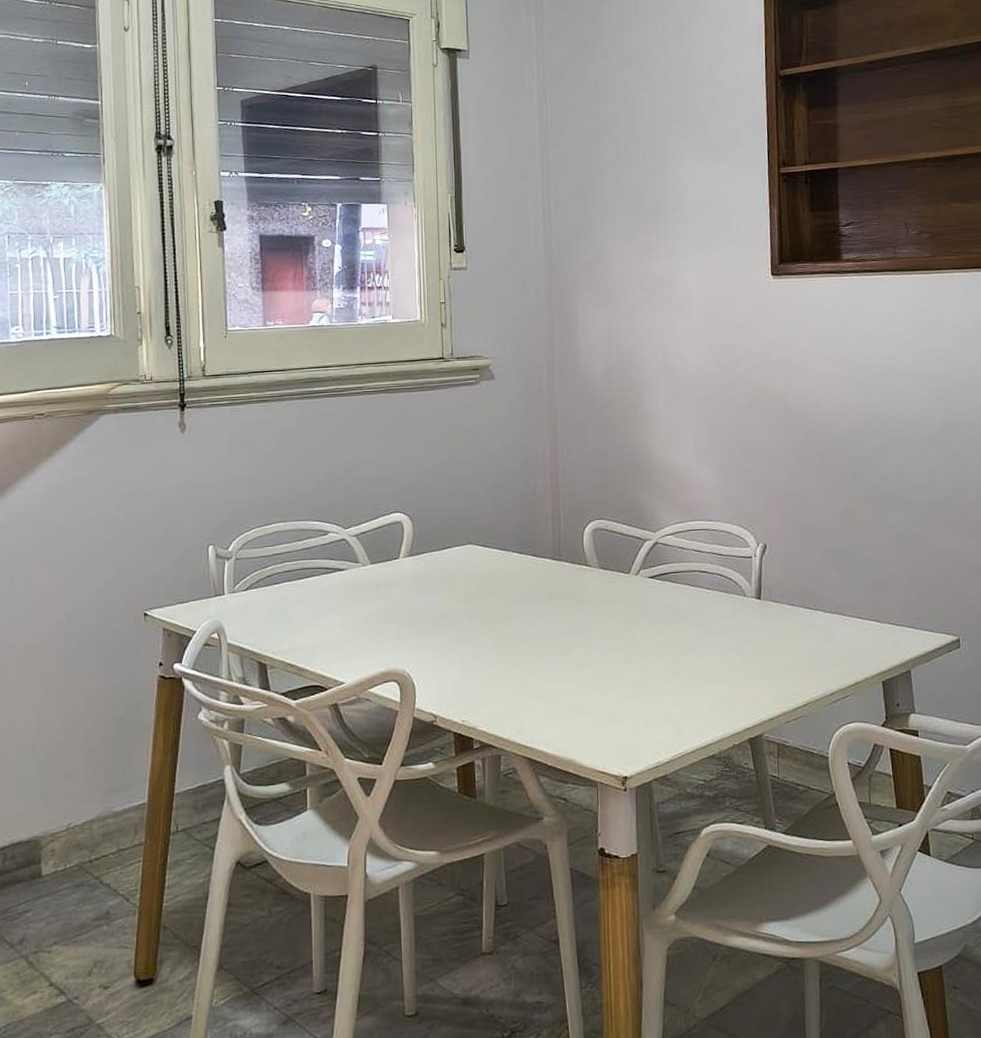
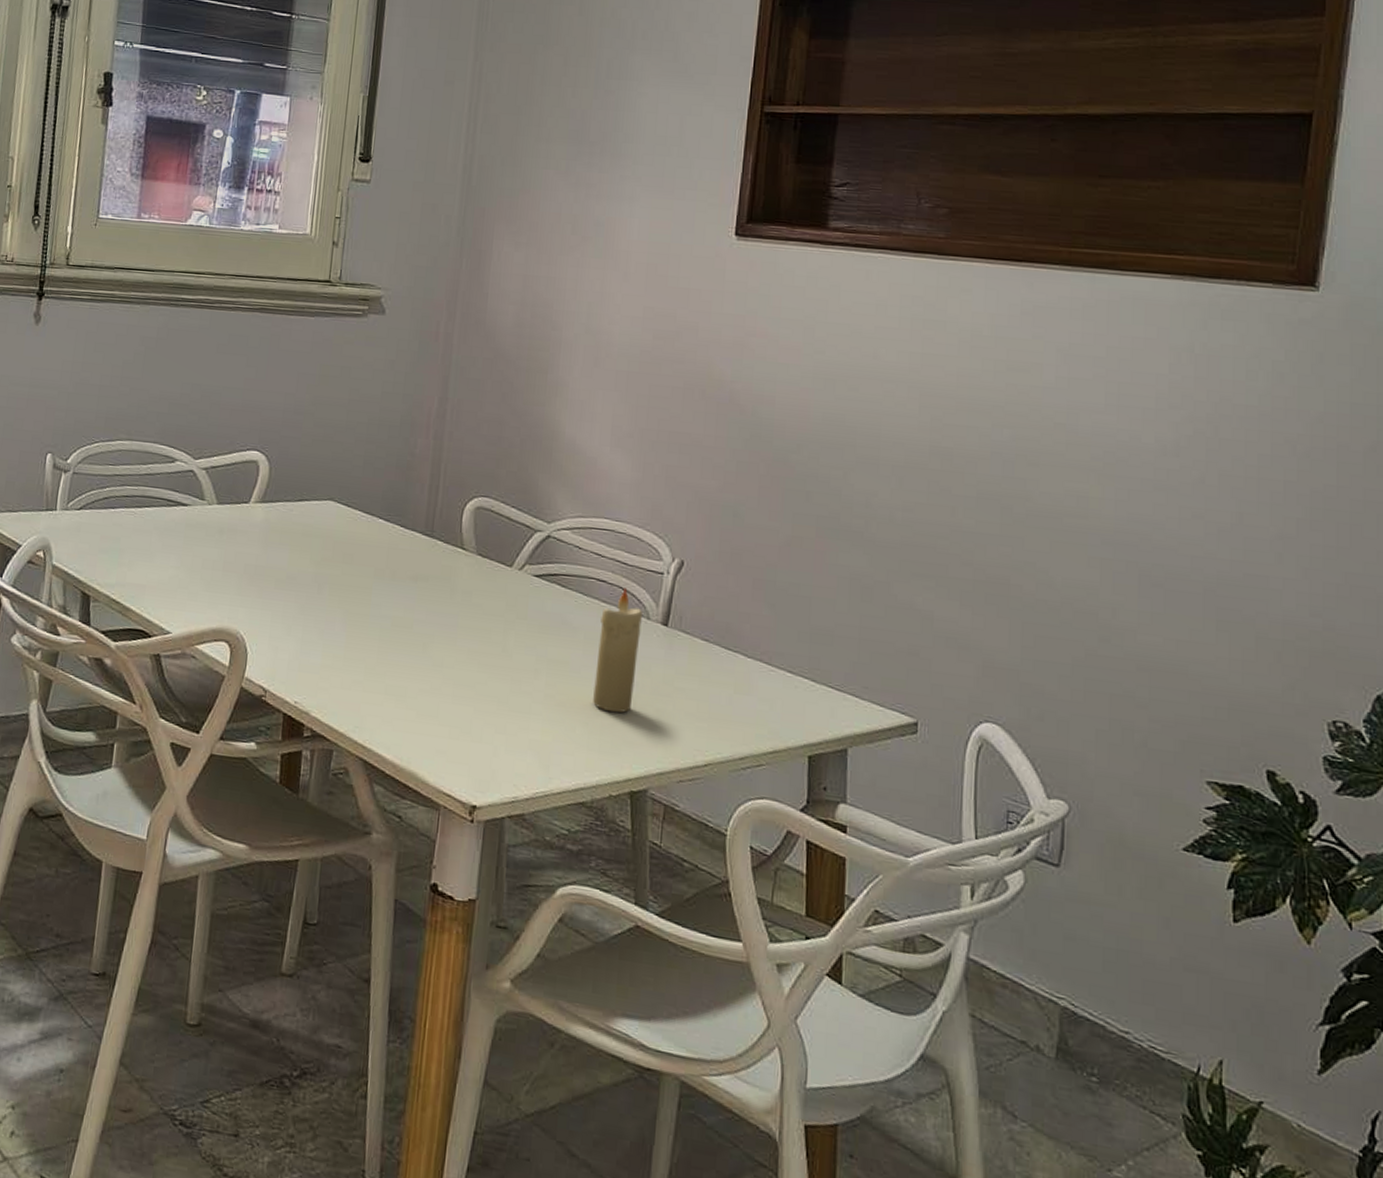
candle: none [707,574,741,678] -> present [593,587,642,713]

